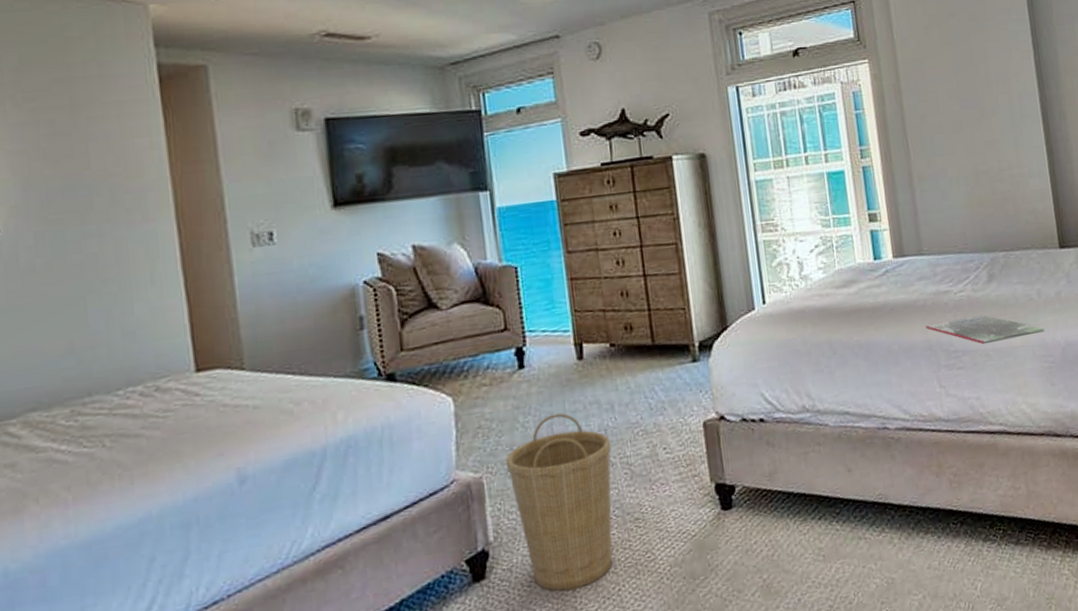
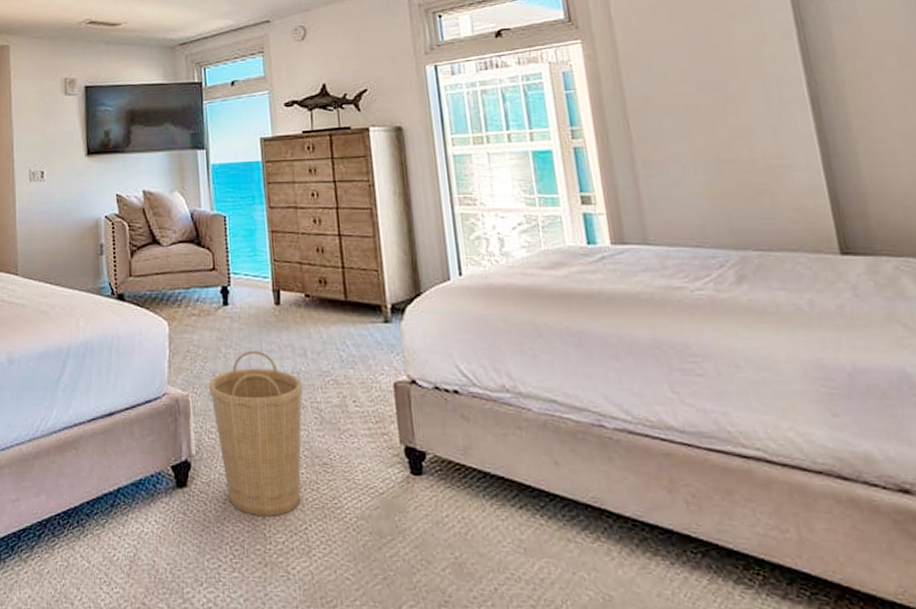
magazine: present [926,315,1045,345] -> none [653,319,821,353]

